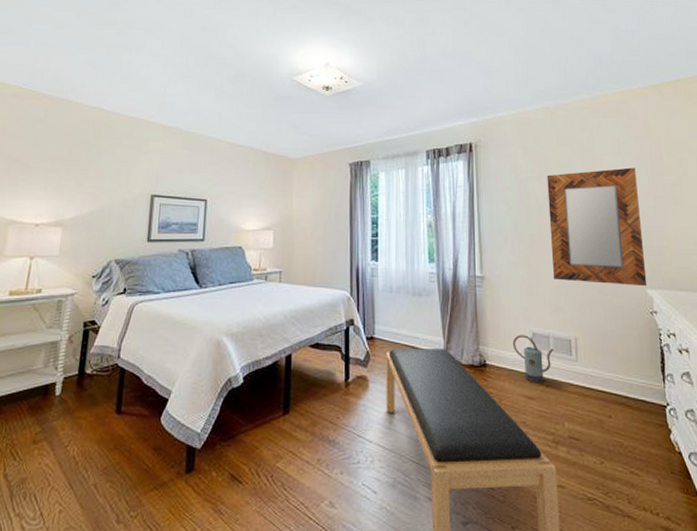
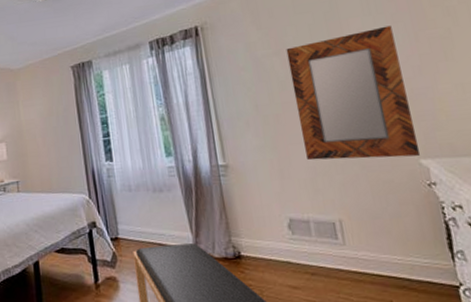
watering can: present [513,335,554,384] -> none [268,222,317,272]

